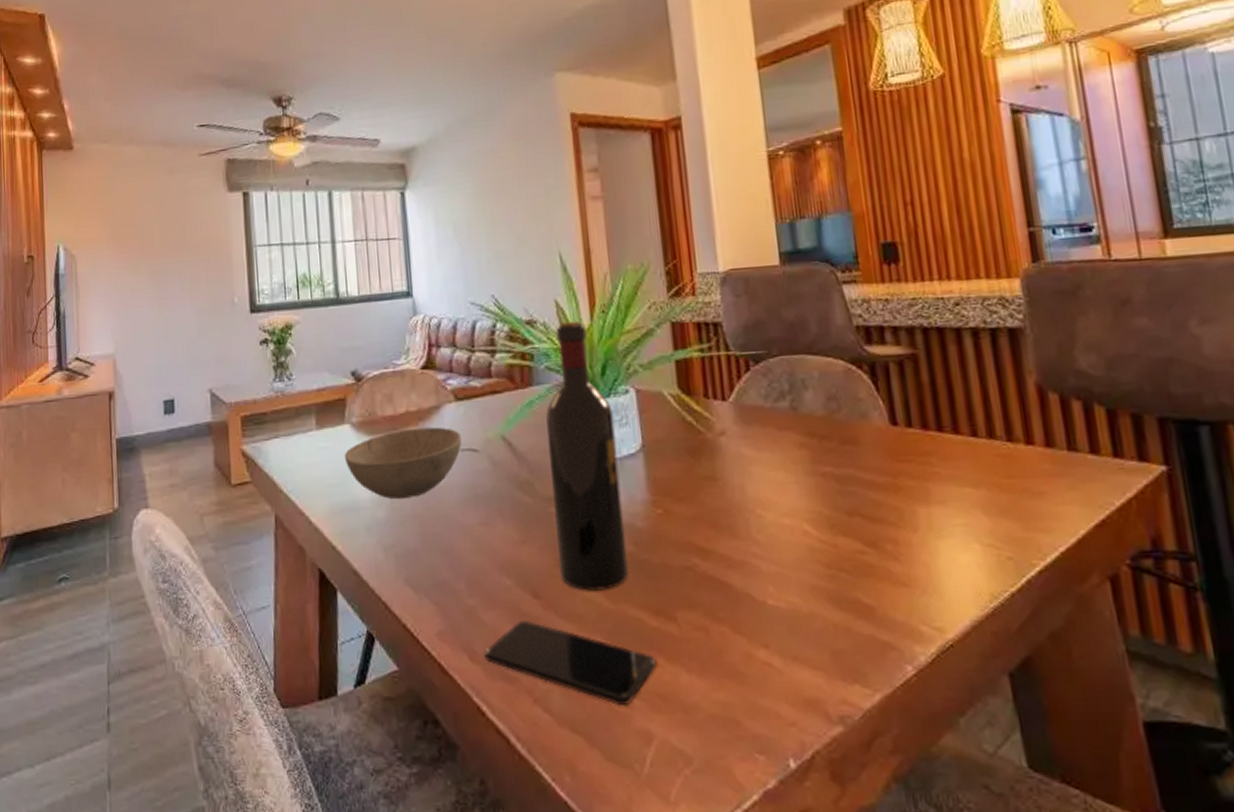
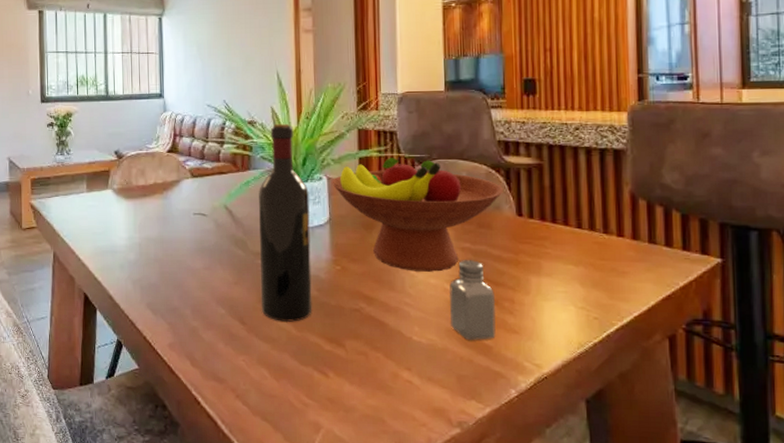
bowl: present [344,427,462,500] -> none [106,196,194,247]
smartphone: present [484,621,657,705] -> none [202,340,328,404]
fruit bowl: none [642,357,869,510] -> present [332,158,503,272]
saltshaker: none [810,489,879,601] -> present [449,260,496,341]

